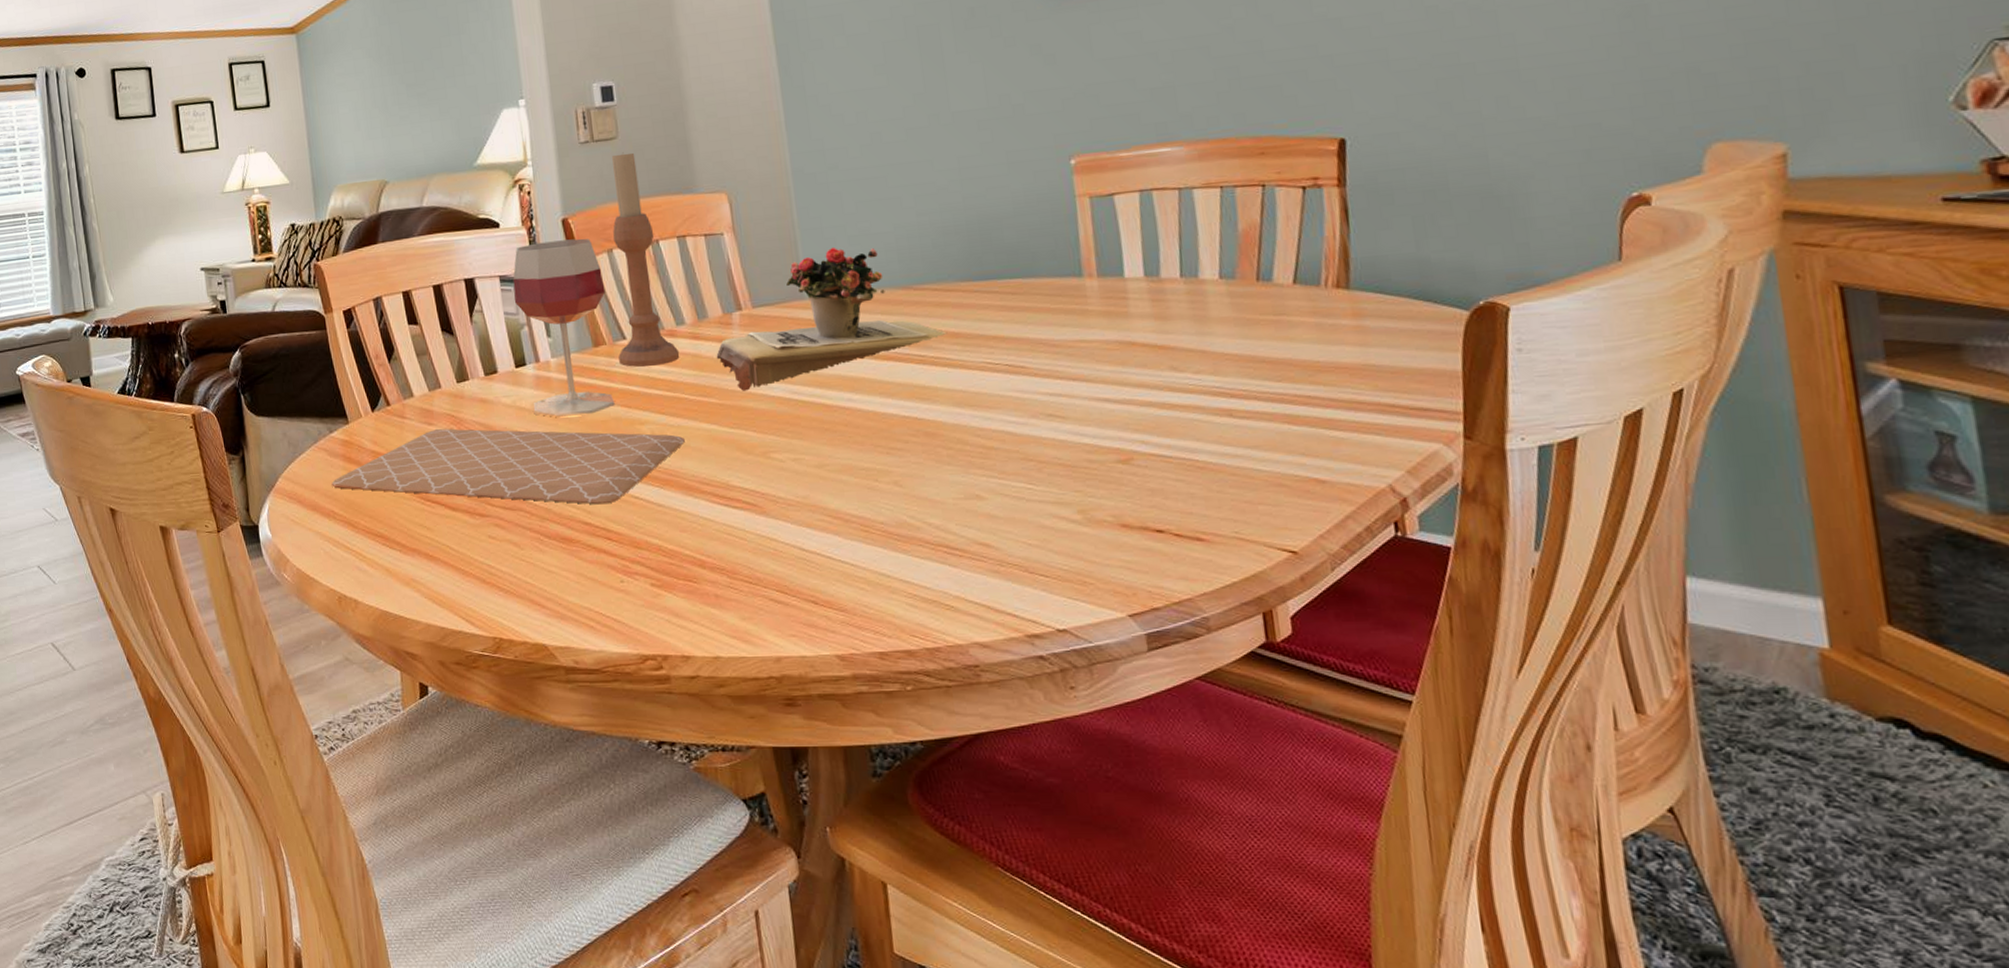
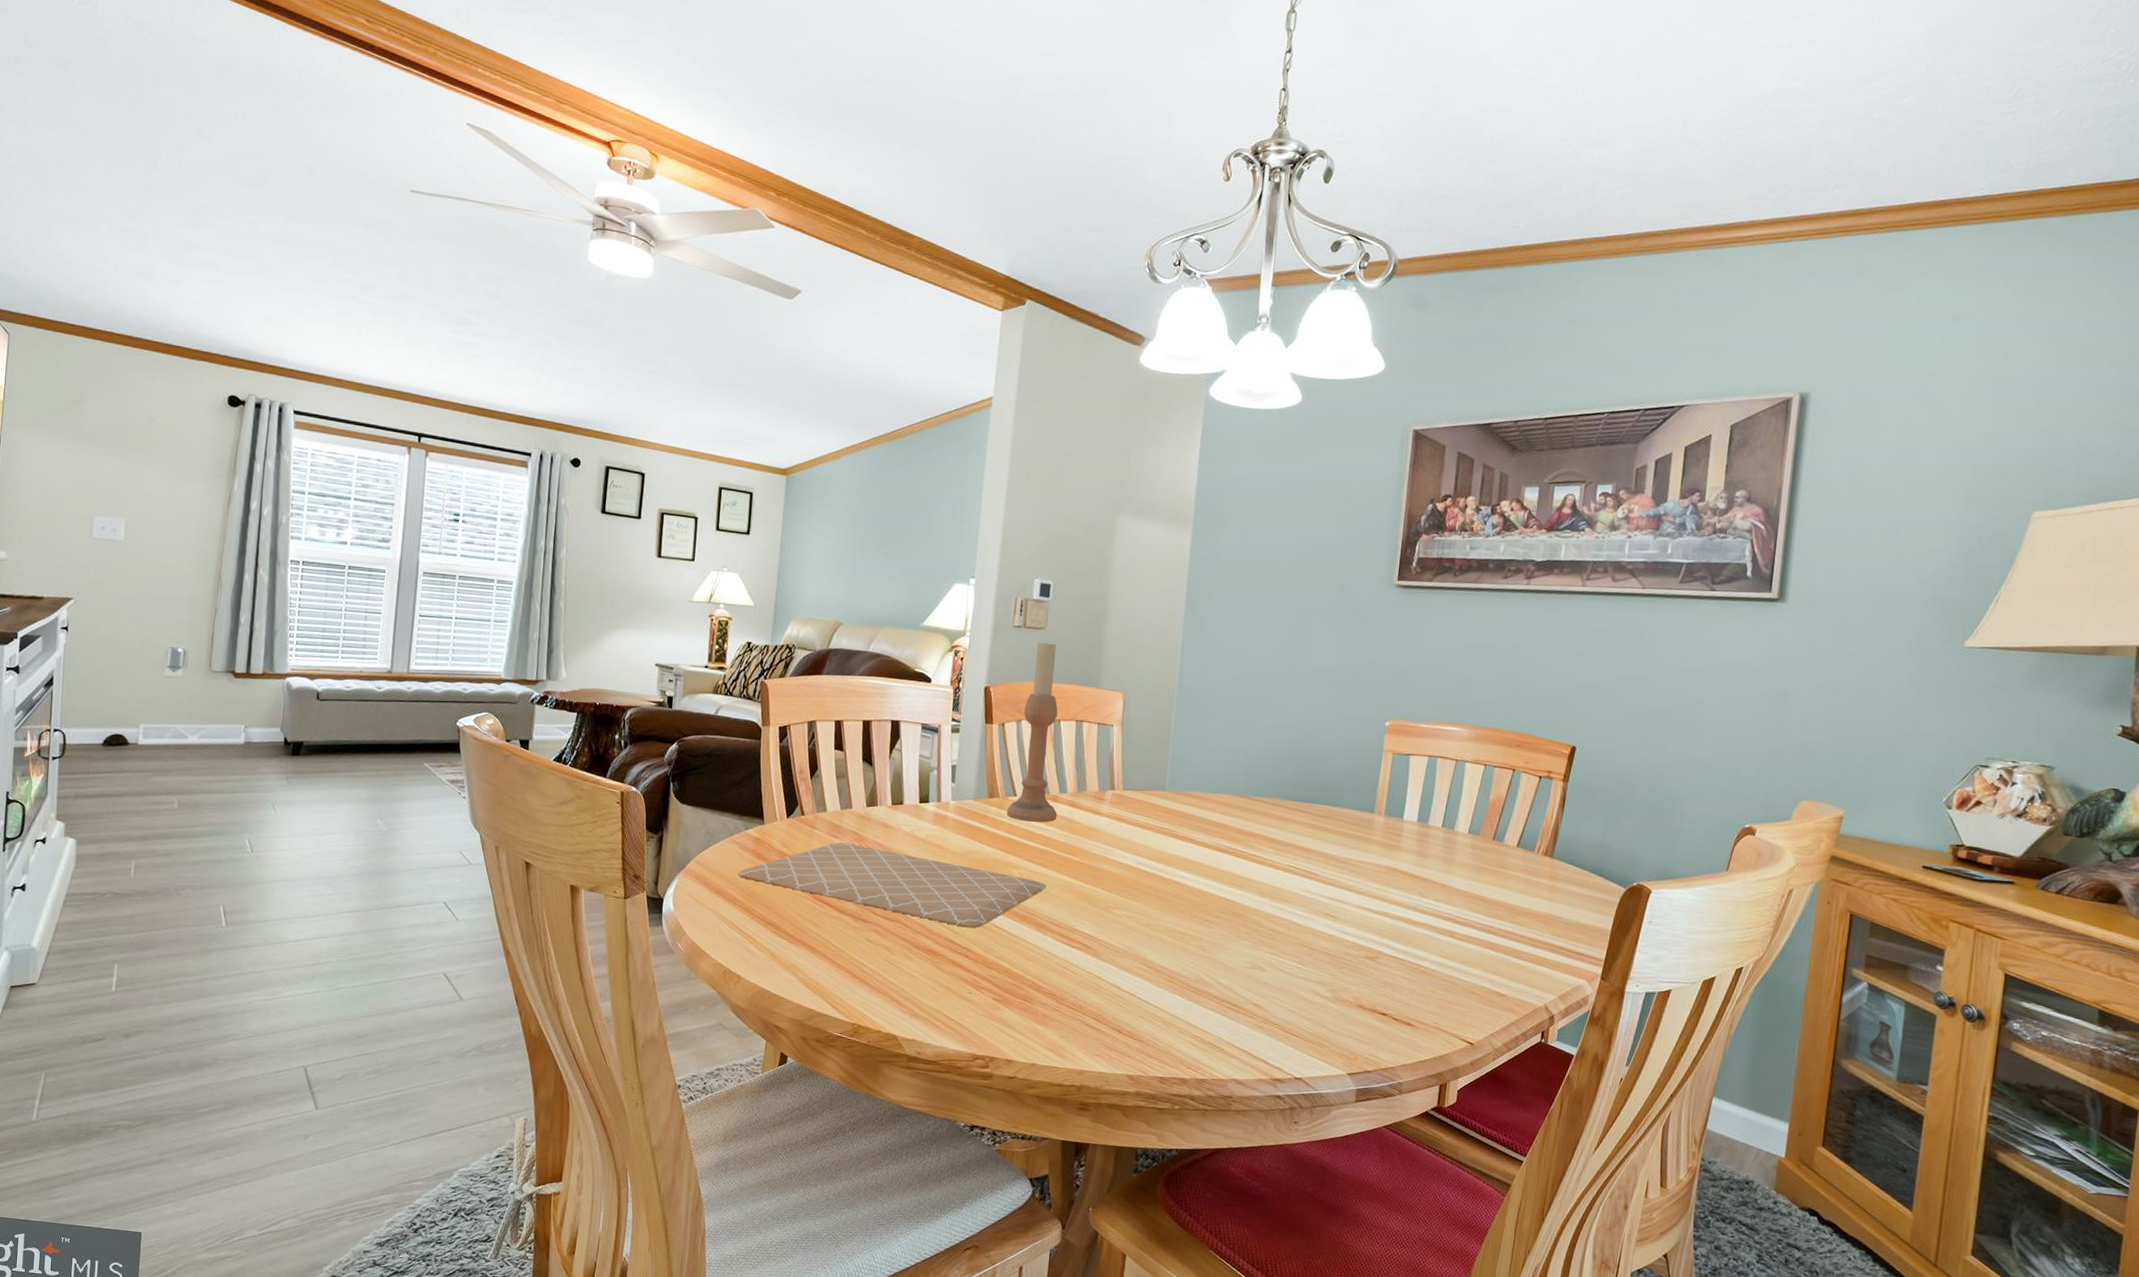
wineglass: present [513,238,615,418] -> none [927,702,1009,853]
flower arrangement: present [716,247,948,391] -> none [1086,753,1267,856]

